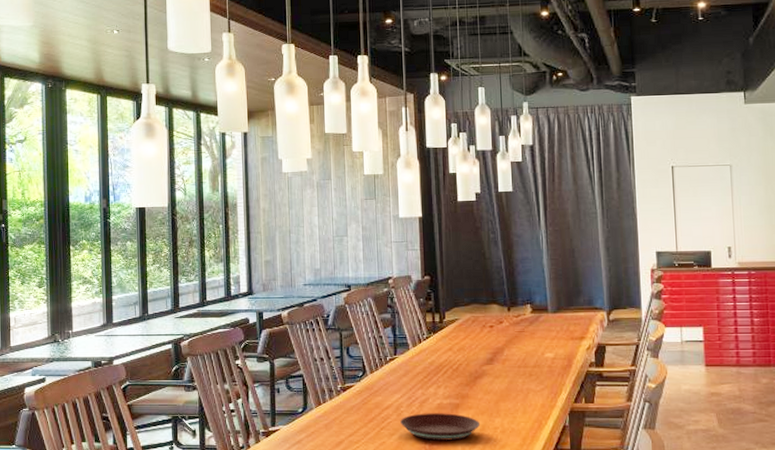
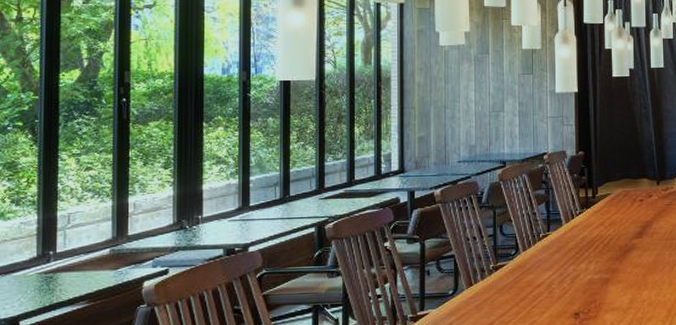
plate: present [400,413,481,441] -> none [552,288,629,317]

